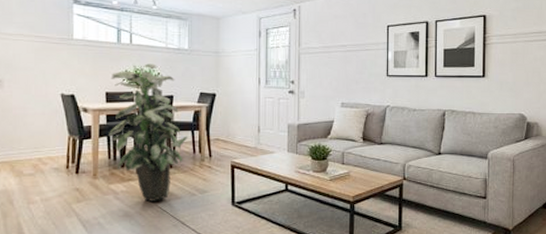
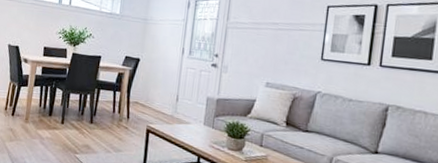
indoor plant: present [109,63,187,201] -> none [42,24,109,152]

